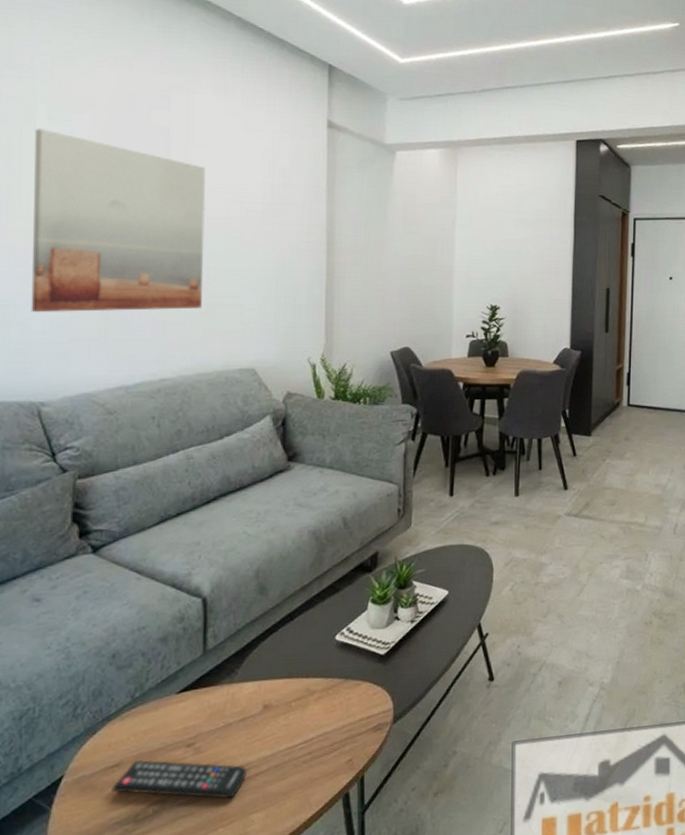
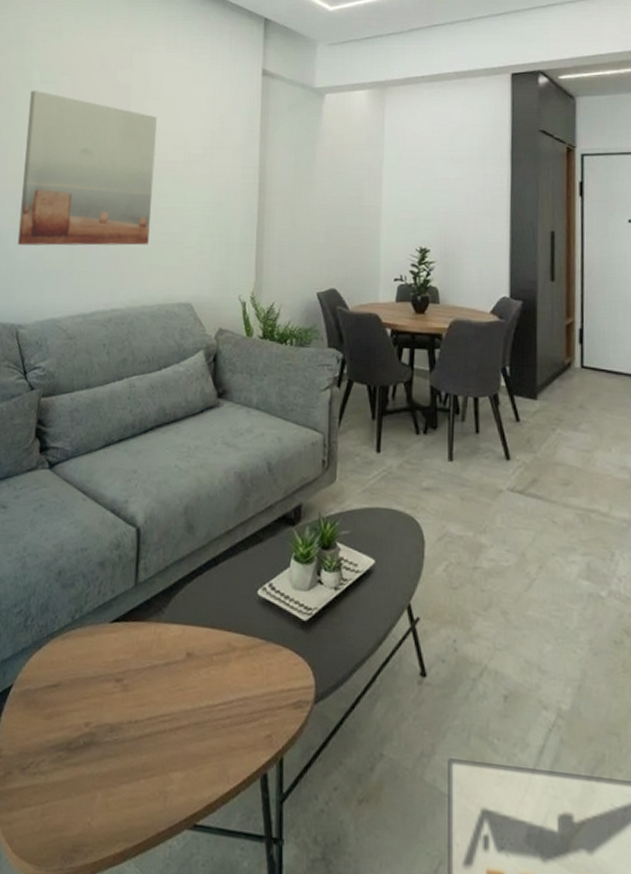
remote control: present [111,760,246,799] -> none [50,685,168,749]

